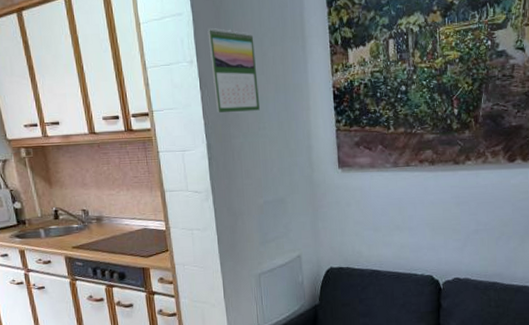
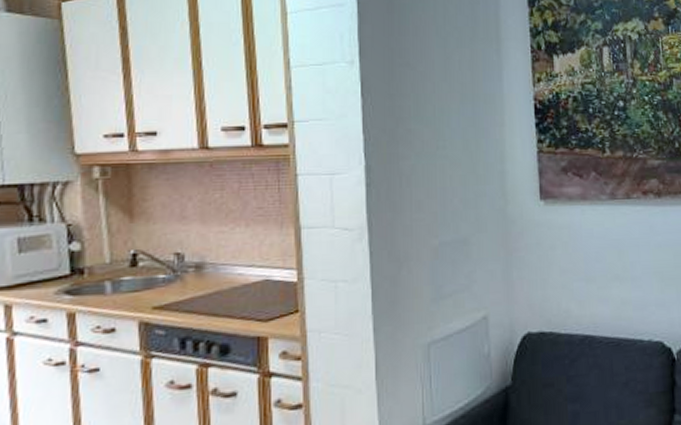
calendar: present [207,28,260,112] -> none [376,23,439,126]

